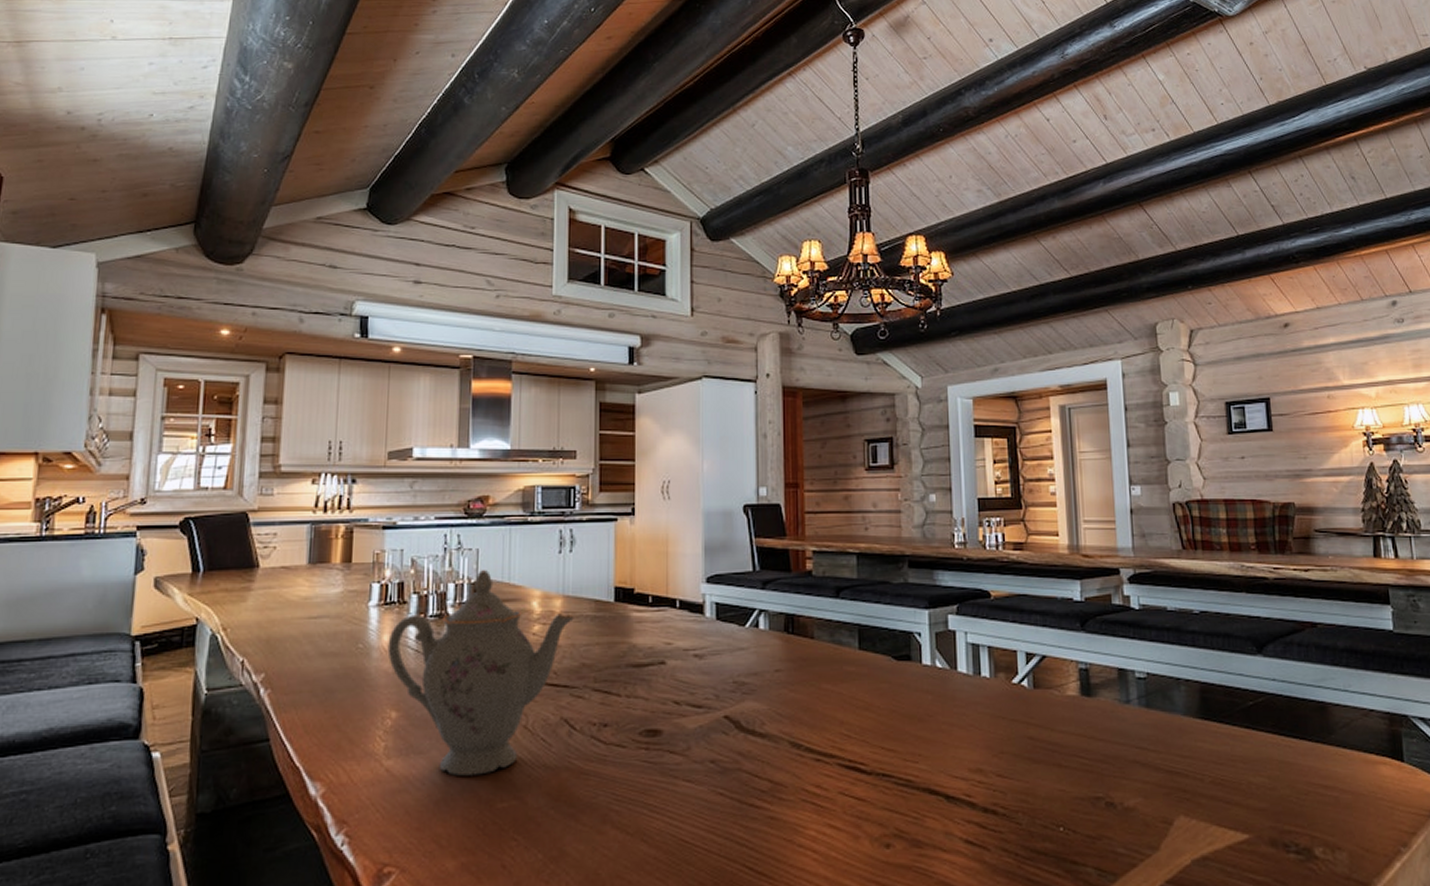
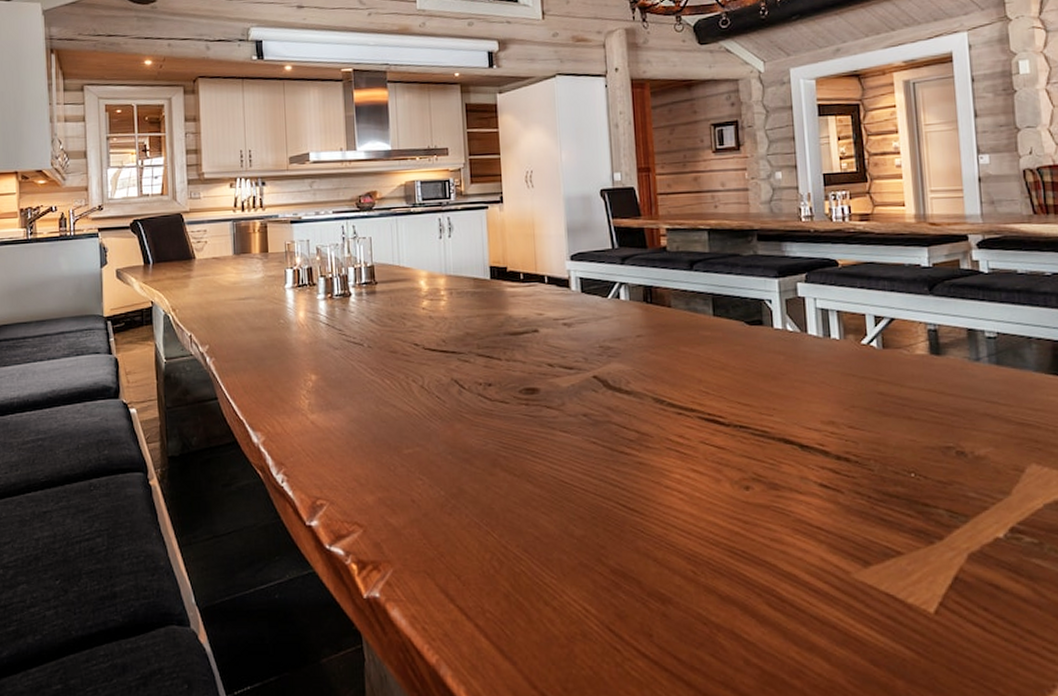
teapot: present [387,570,576,776] -> none [303,255,458,427]

